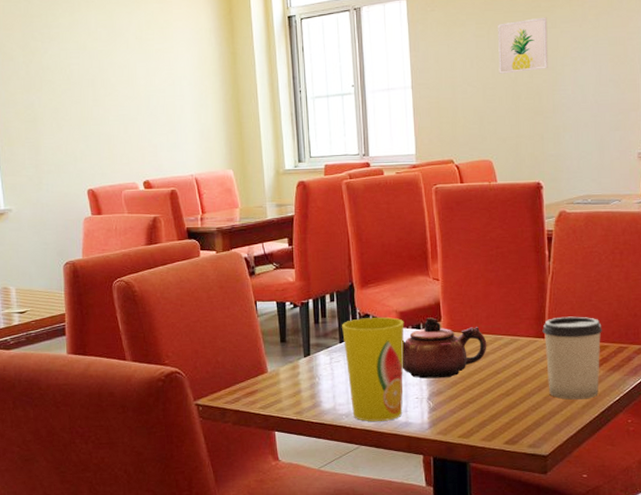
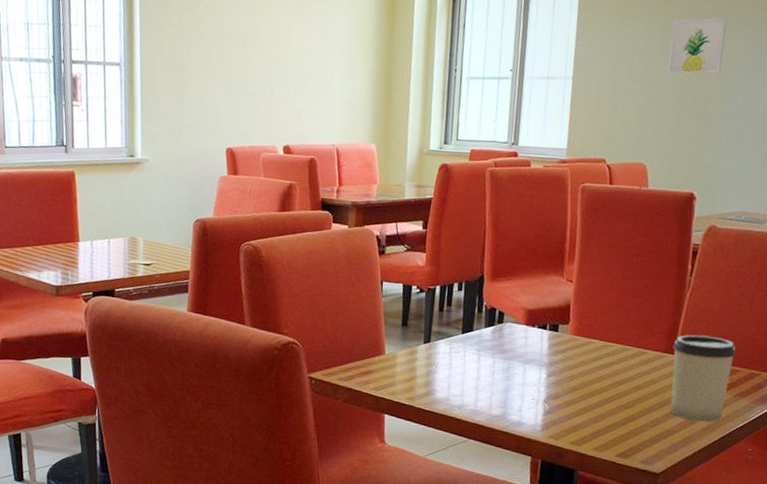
cup: present [342,317,404,421] -> none [465,311,531,418]
teapot: present [402,317,487,379] -> none [522,319,614,383]

